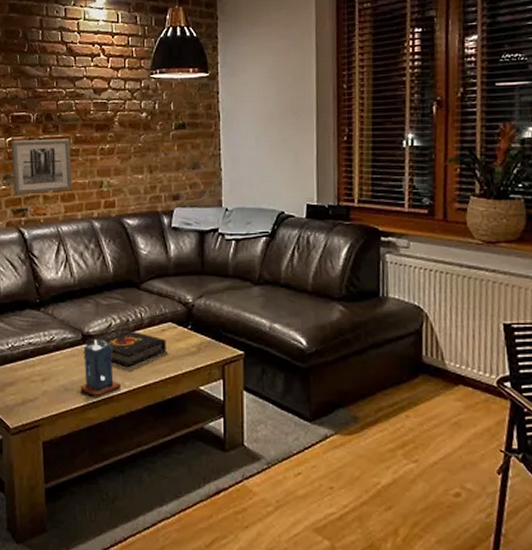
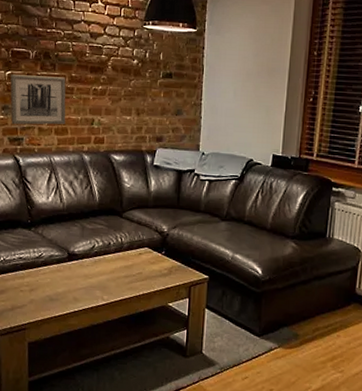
candle: present [80,340,122,397] -> none [64,258,101,307]
book: present [84,329,166,367] -> none [69,250,142,283]

